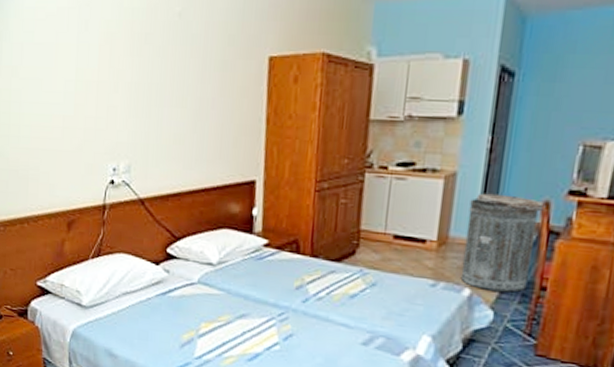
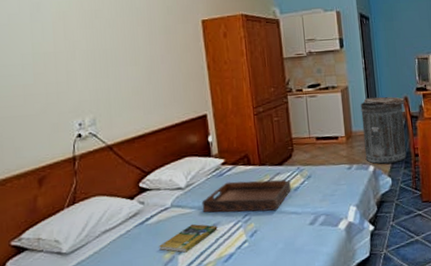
booklet: none [179,308,247,338] -> present [159,224,218,253]
serving tray: none [232,268,347,317] -> present [202,179,291,213]

